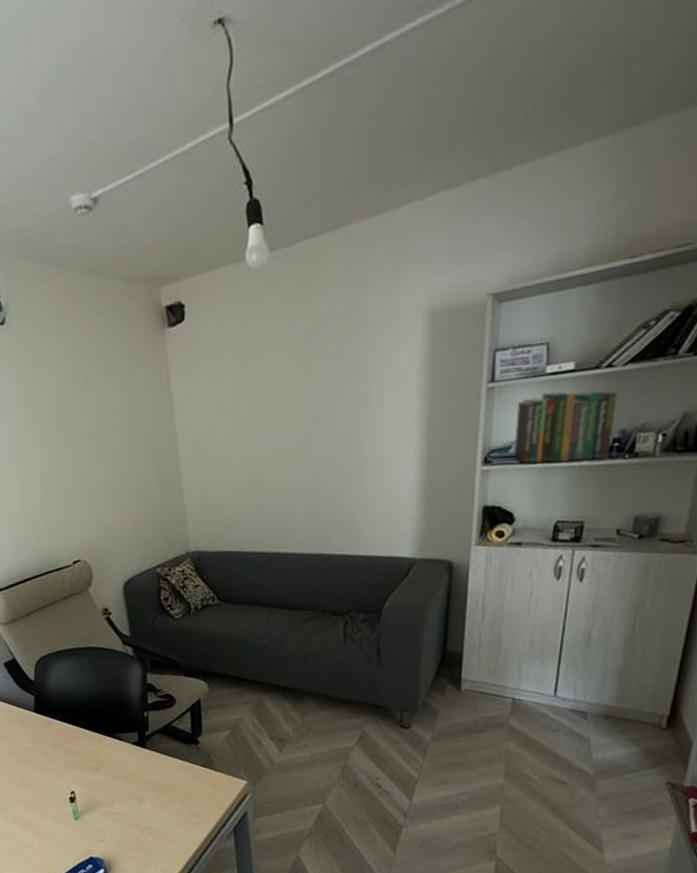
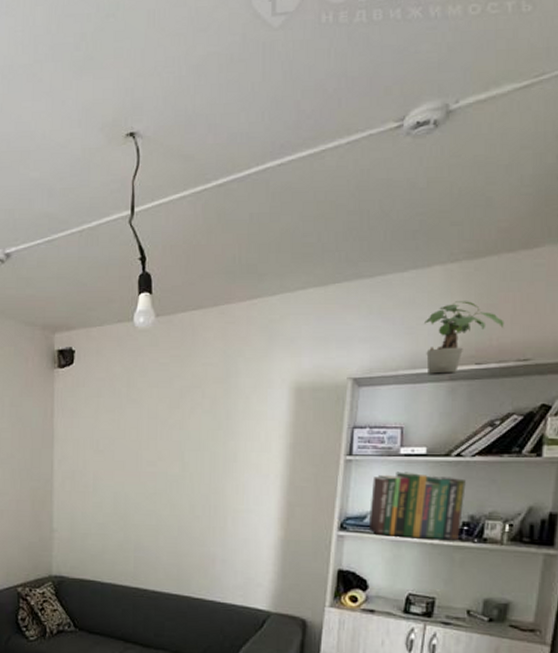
potted plant: none [572,182,663,279] -> present [425,301,504,375]

